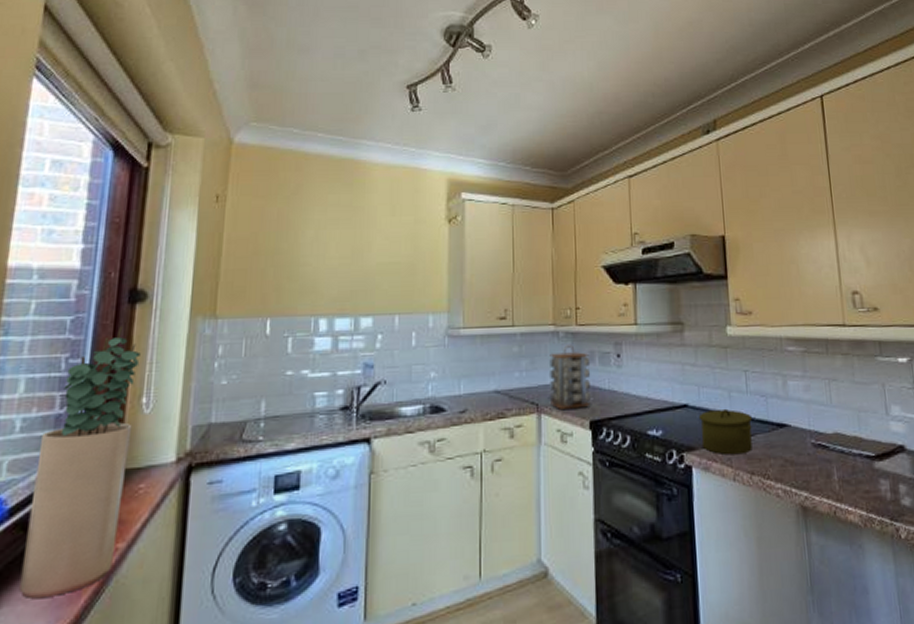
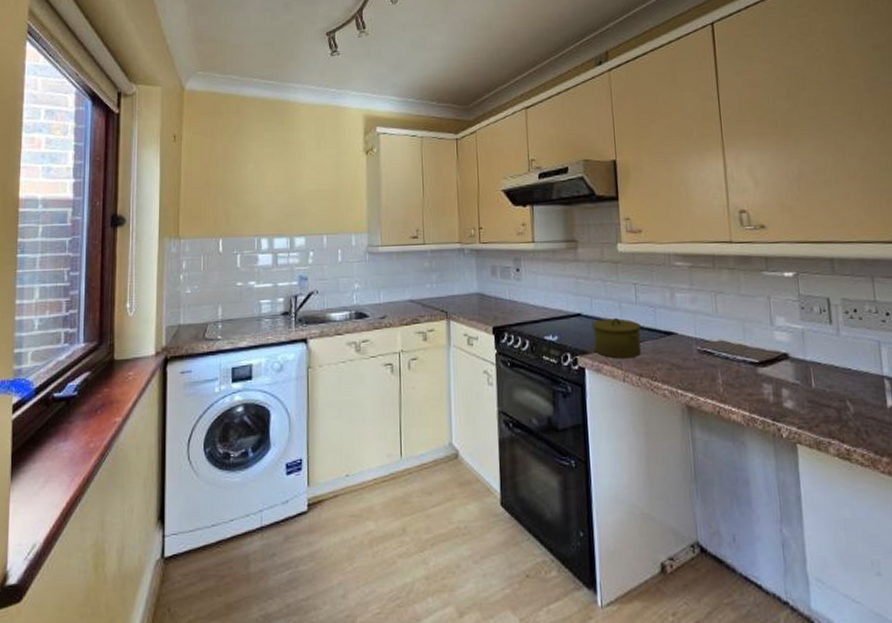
vase: present [19,326,141,599] -> none [47,245,123,458]
spice rack: present [548,345,591,411] -> none [455,260,493,318]

